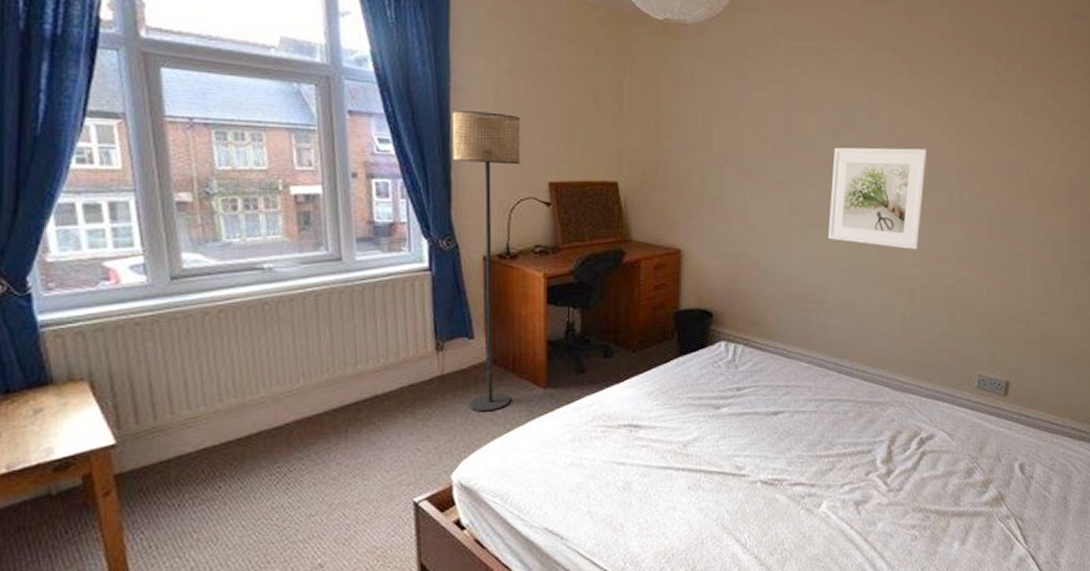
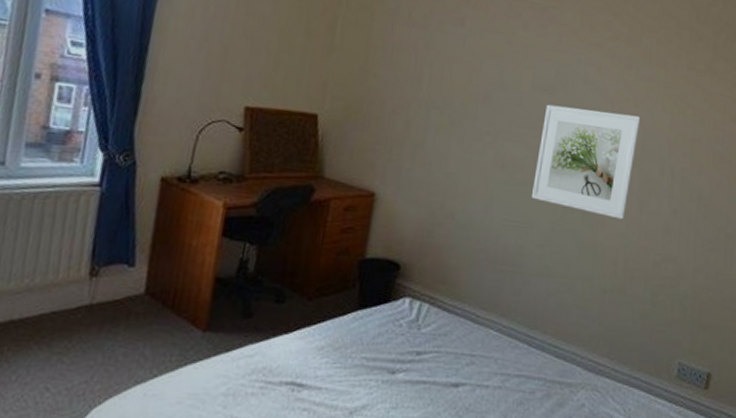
floor lamp: present [452,110,521,412] -> none [114,22,226,352]

